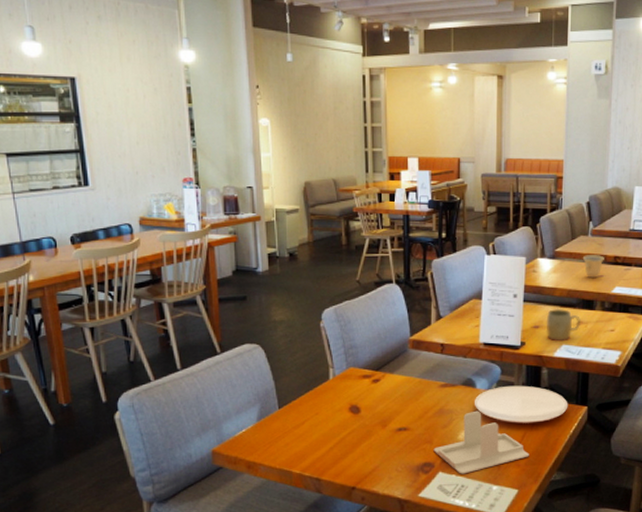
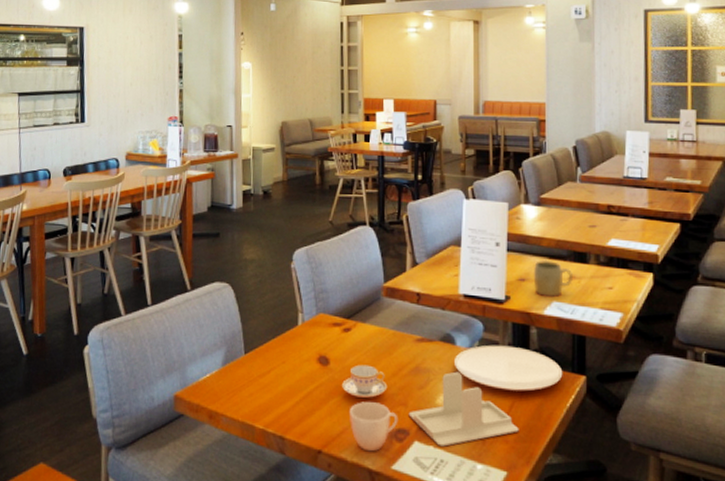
teacup: none [373,410,415,440] -> present [342,364,388,399]
cup: none [379,442,424,484] -> present [348,402,398,452]
cup: present [582,255,604,278] -> none [571,202,596,228]

